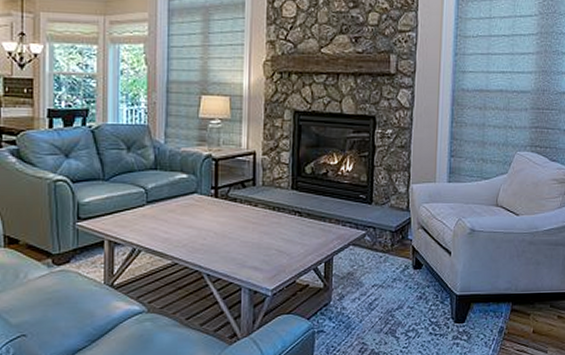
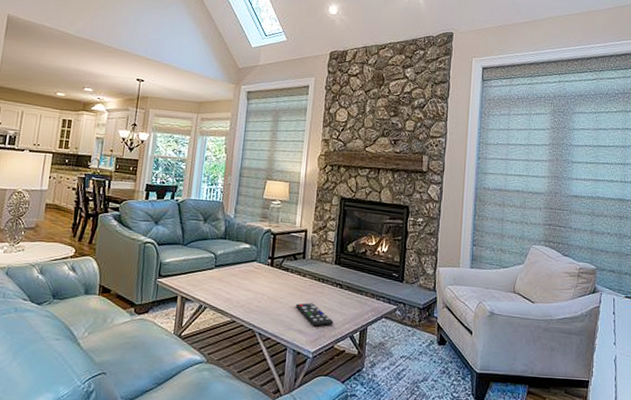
remote control: none [247,236,294,261] -> present [295,303,334,327]

